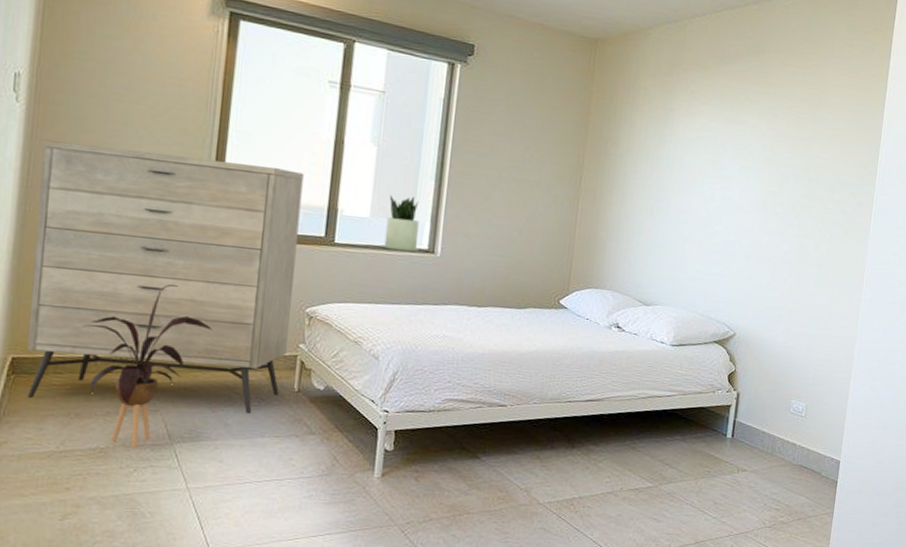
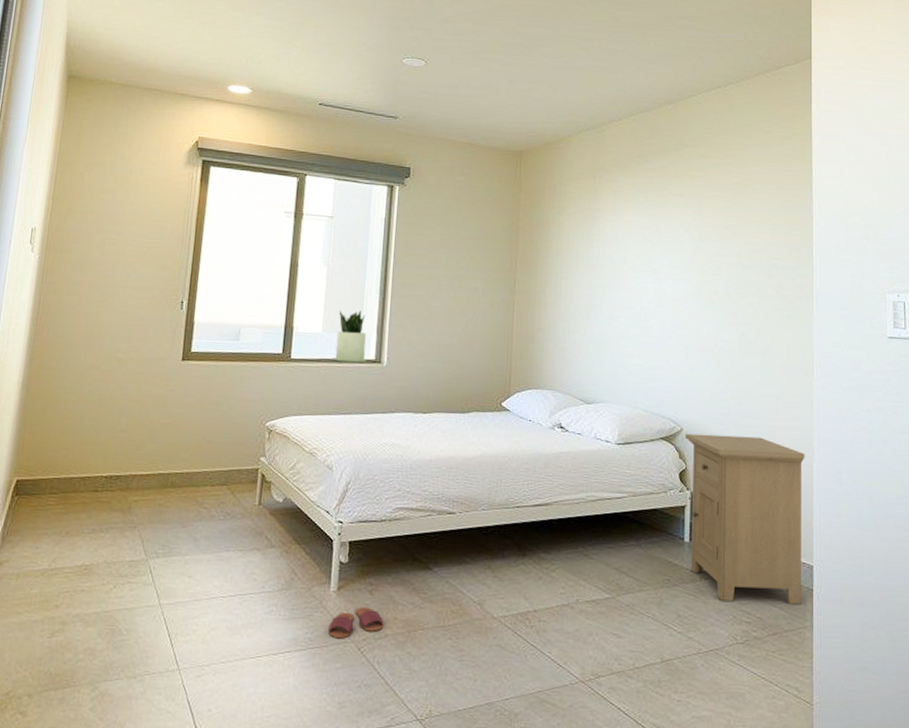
dresser: present [26,140,304,413] -> none [27,283,264,527]
house plant: present [81,283,213,448] -> none [74,405,185,564]
slippers: none [370,492,429,522] -> present [327,607,384,639]
nightstand: none [731,338,846,494] -> present [685,433,805,604]

